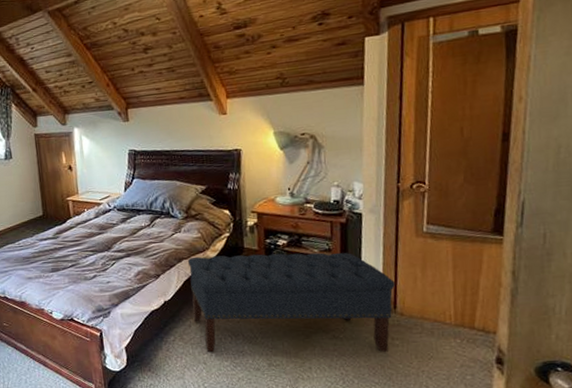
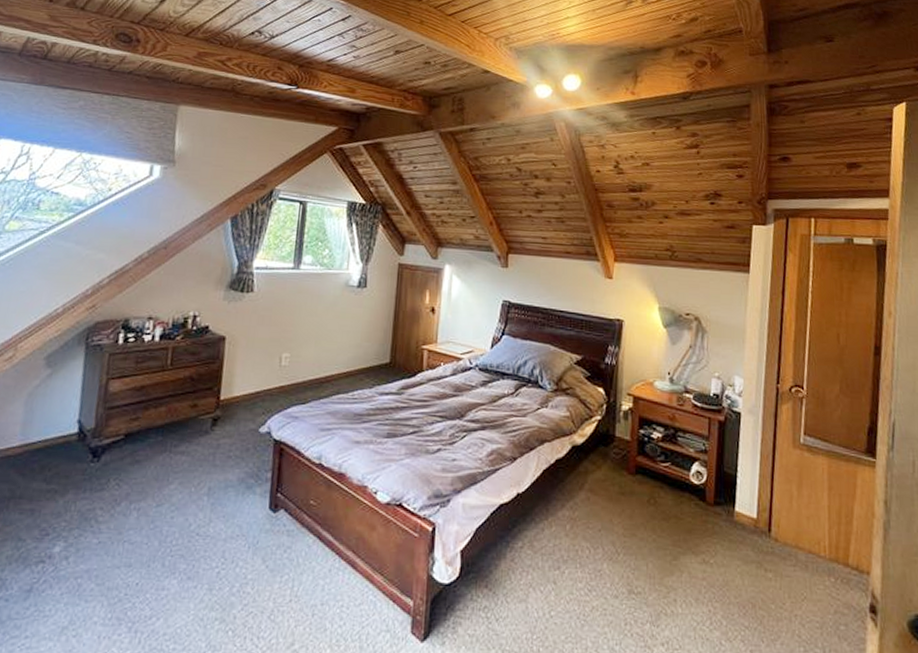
bench: present [188,252,395,353] -> none [548,440,770,586]

